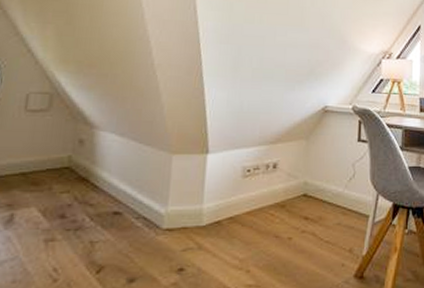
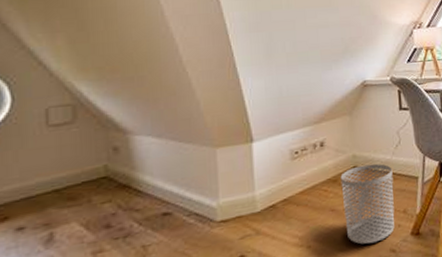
waste bin: none [288,194,343,280] -> present [340,163,395,245]

